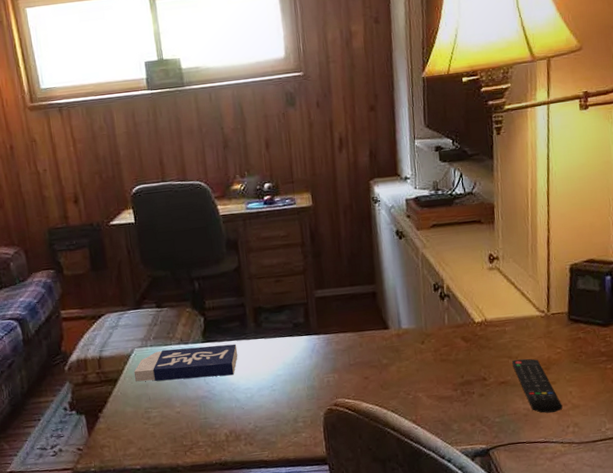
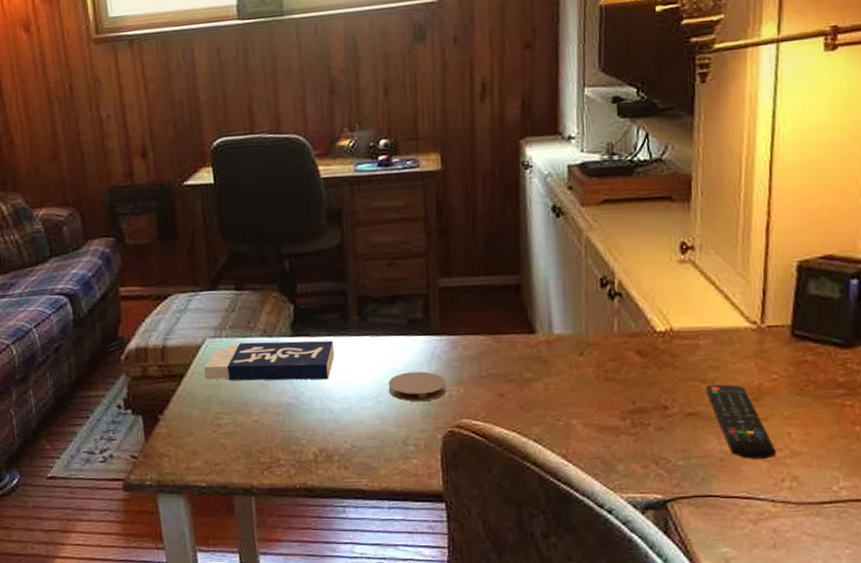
coaster: none [280,364,325,388] -> present [388,371,447,402]

